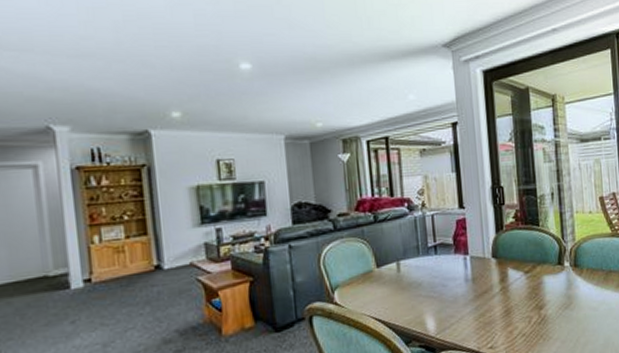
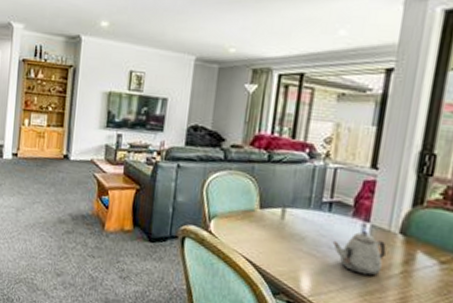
teapot: none [444,264,486,302] -> present [332,231,386,276]

